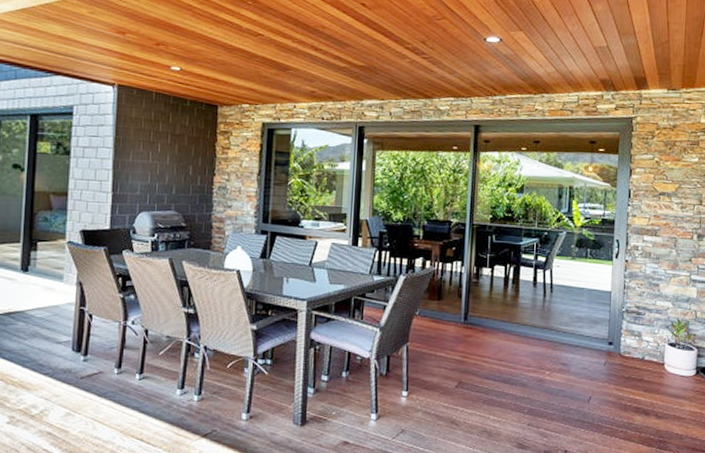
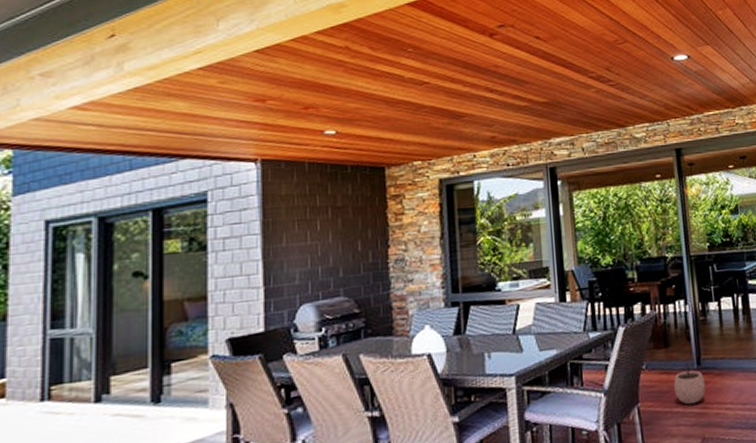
plant pot: none [440,316,469,352] -> present [673,363,706,405]

